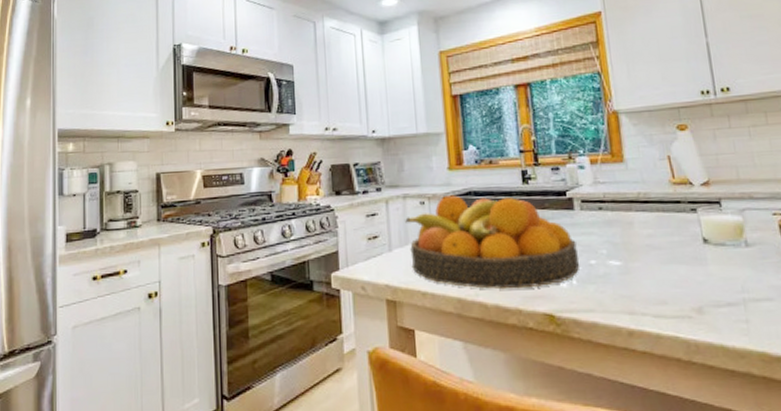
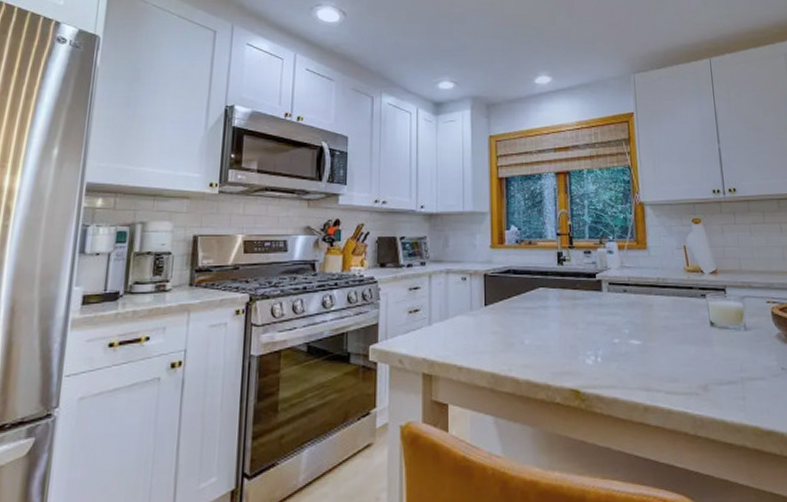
fruit bowl: present [405,195,580,290] -> none [446,272,605,365]

